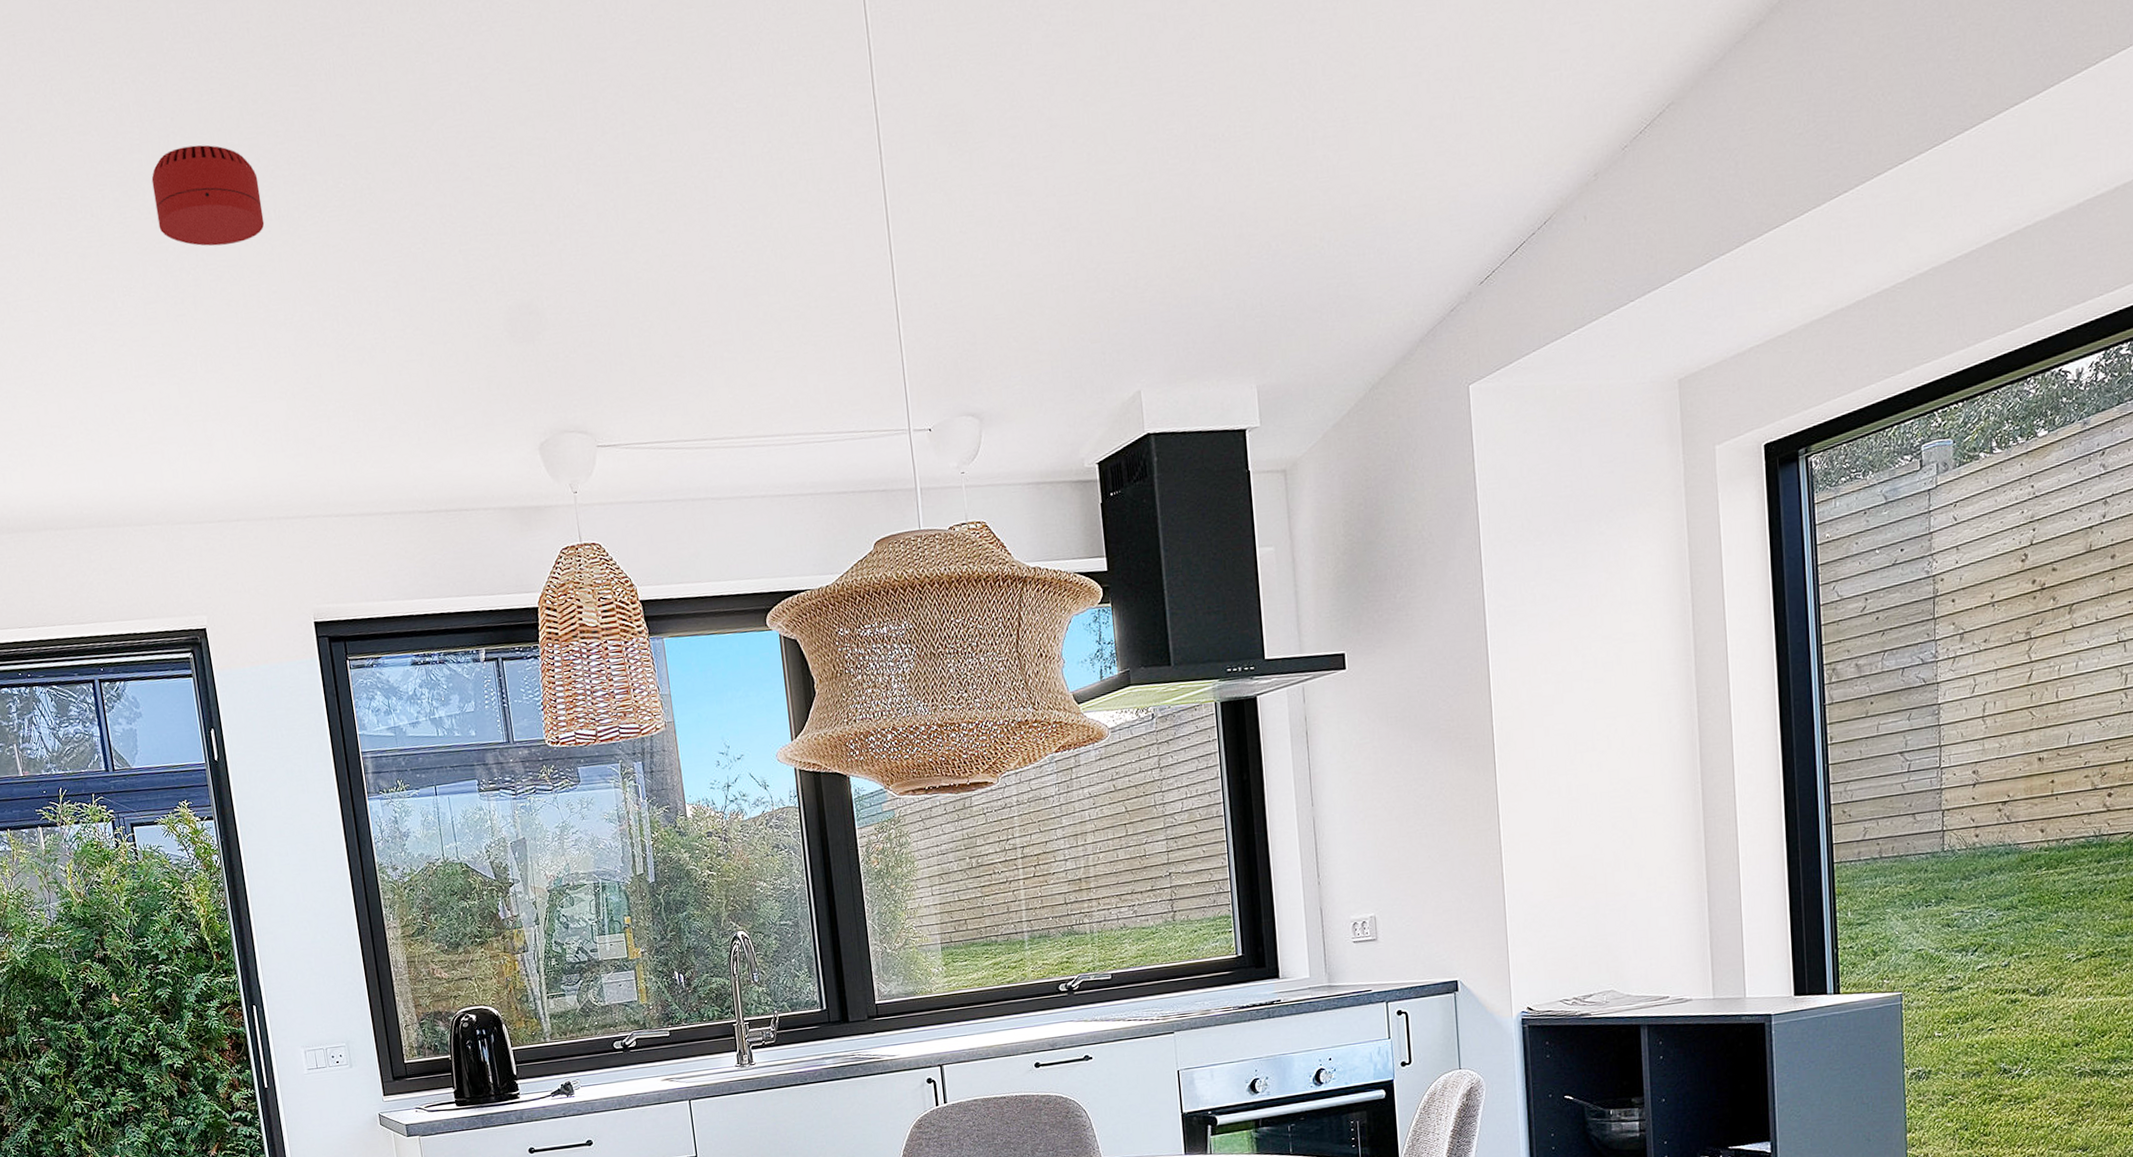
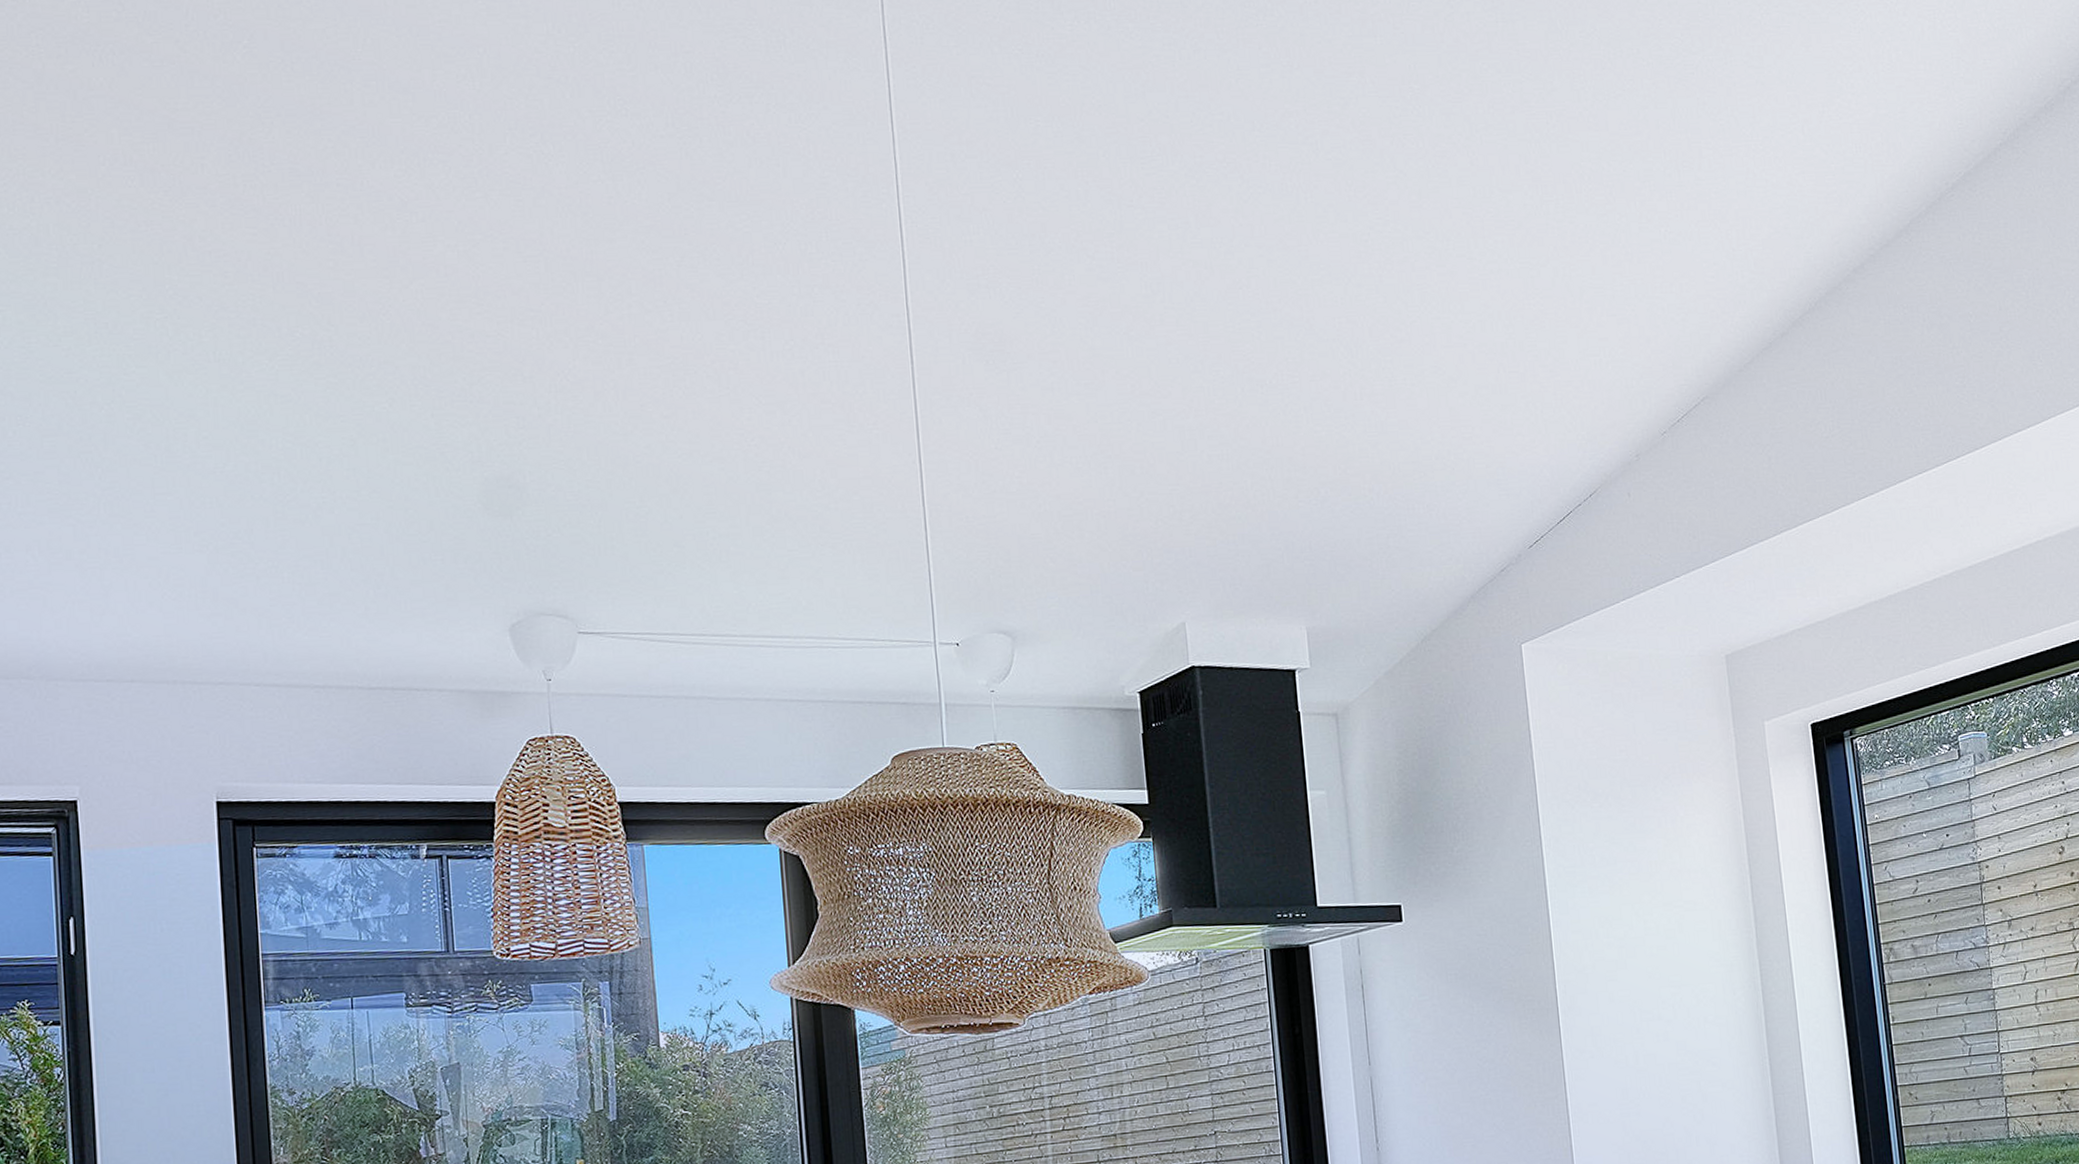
smoke detector: present [151,145,265,246] -> none [67,275,201,383]

